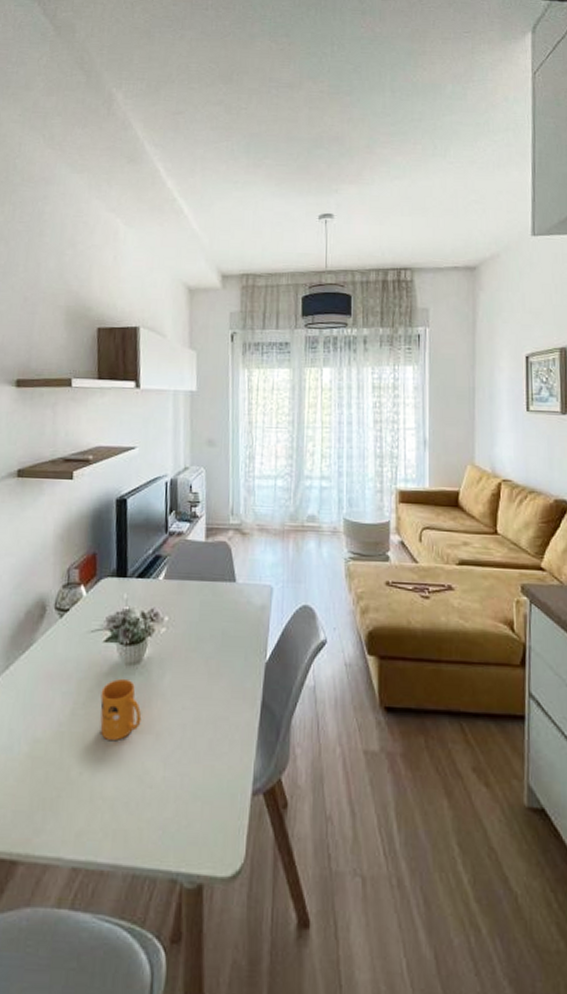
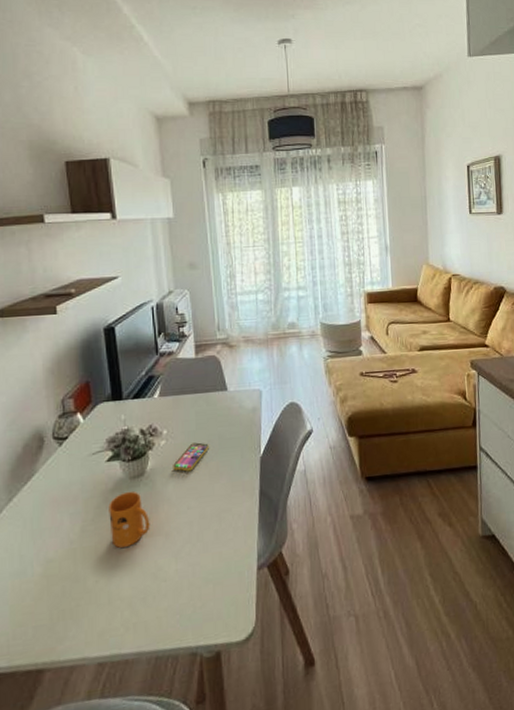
smartphone: none [171,635,211,667] -> present [173,442,209,472]

